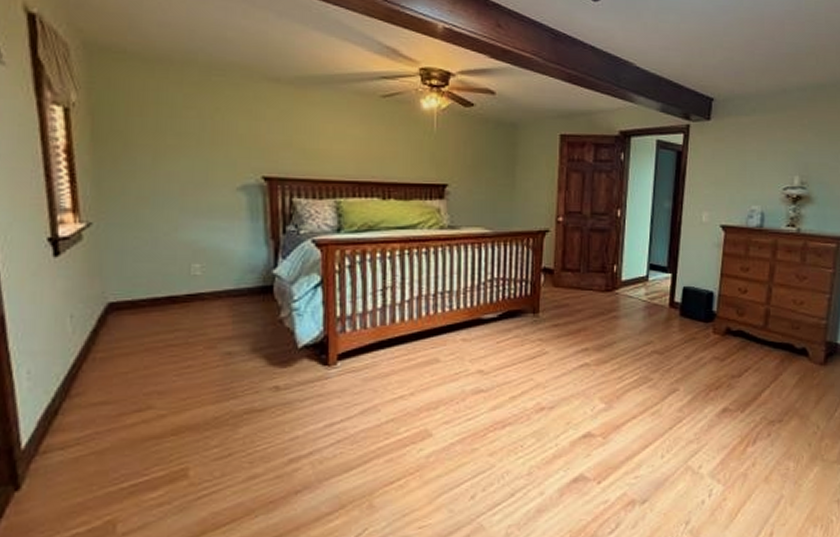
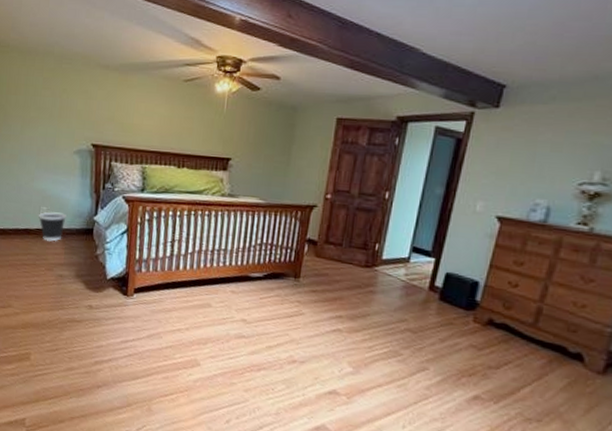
wastebasket: none [187,269,232,309] -> present [38,212,67,242]

